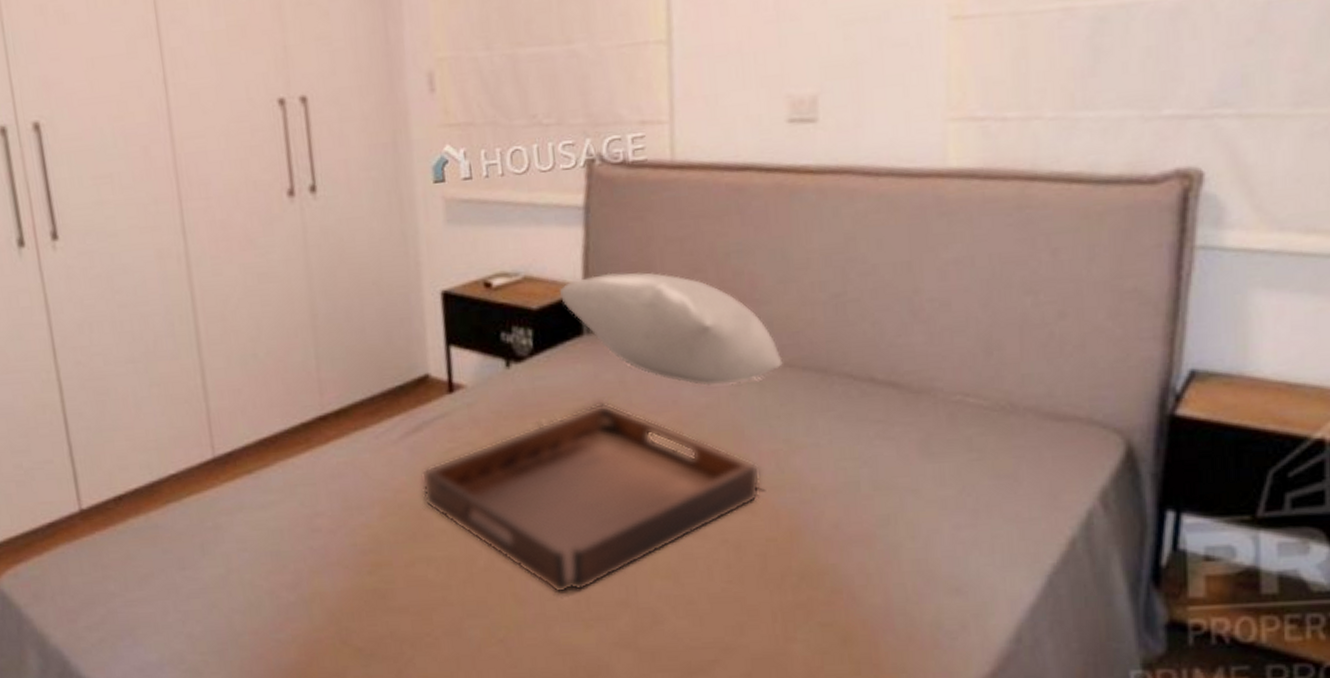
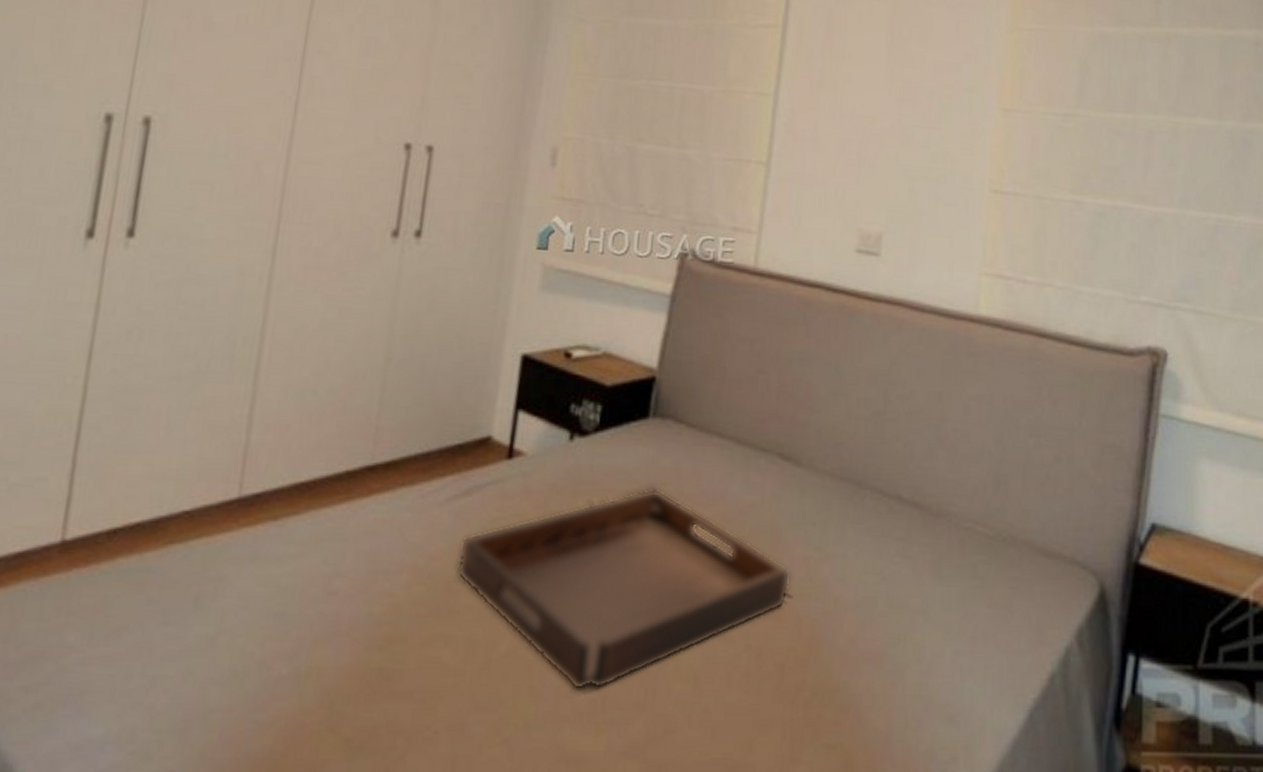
pillow: present [559,272,783,386] -> none [633,361,825,486]

